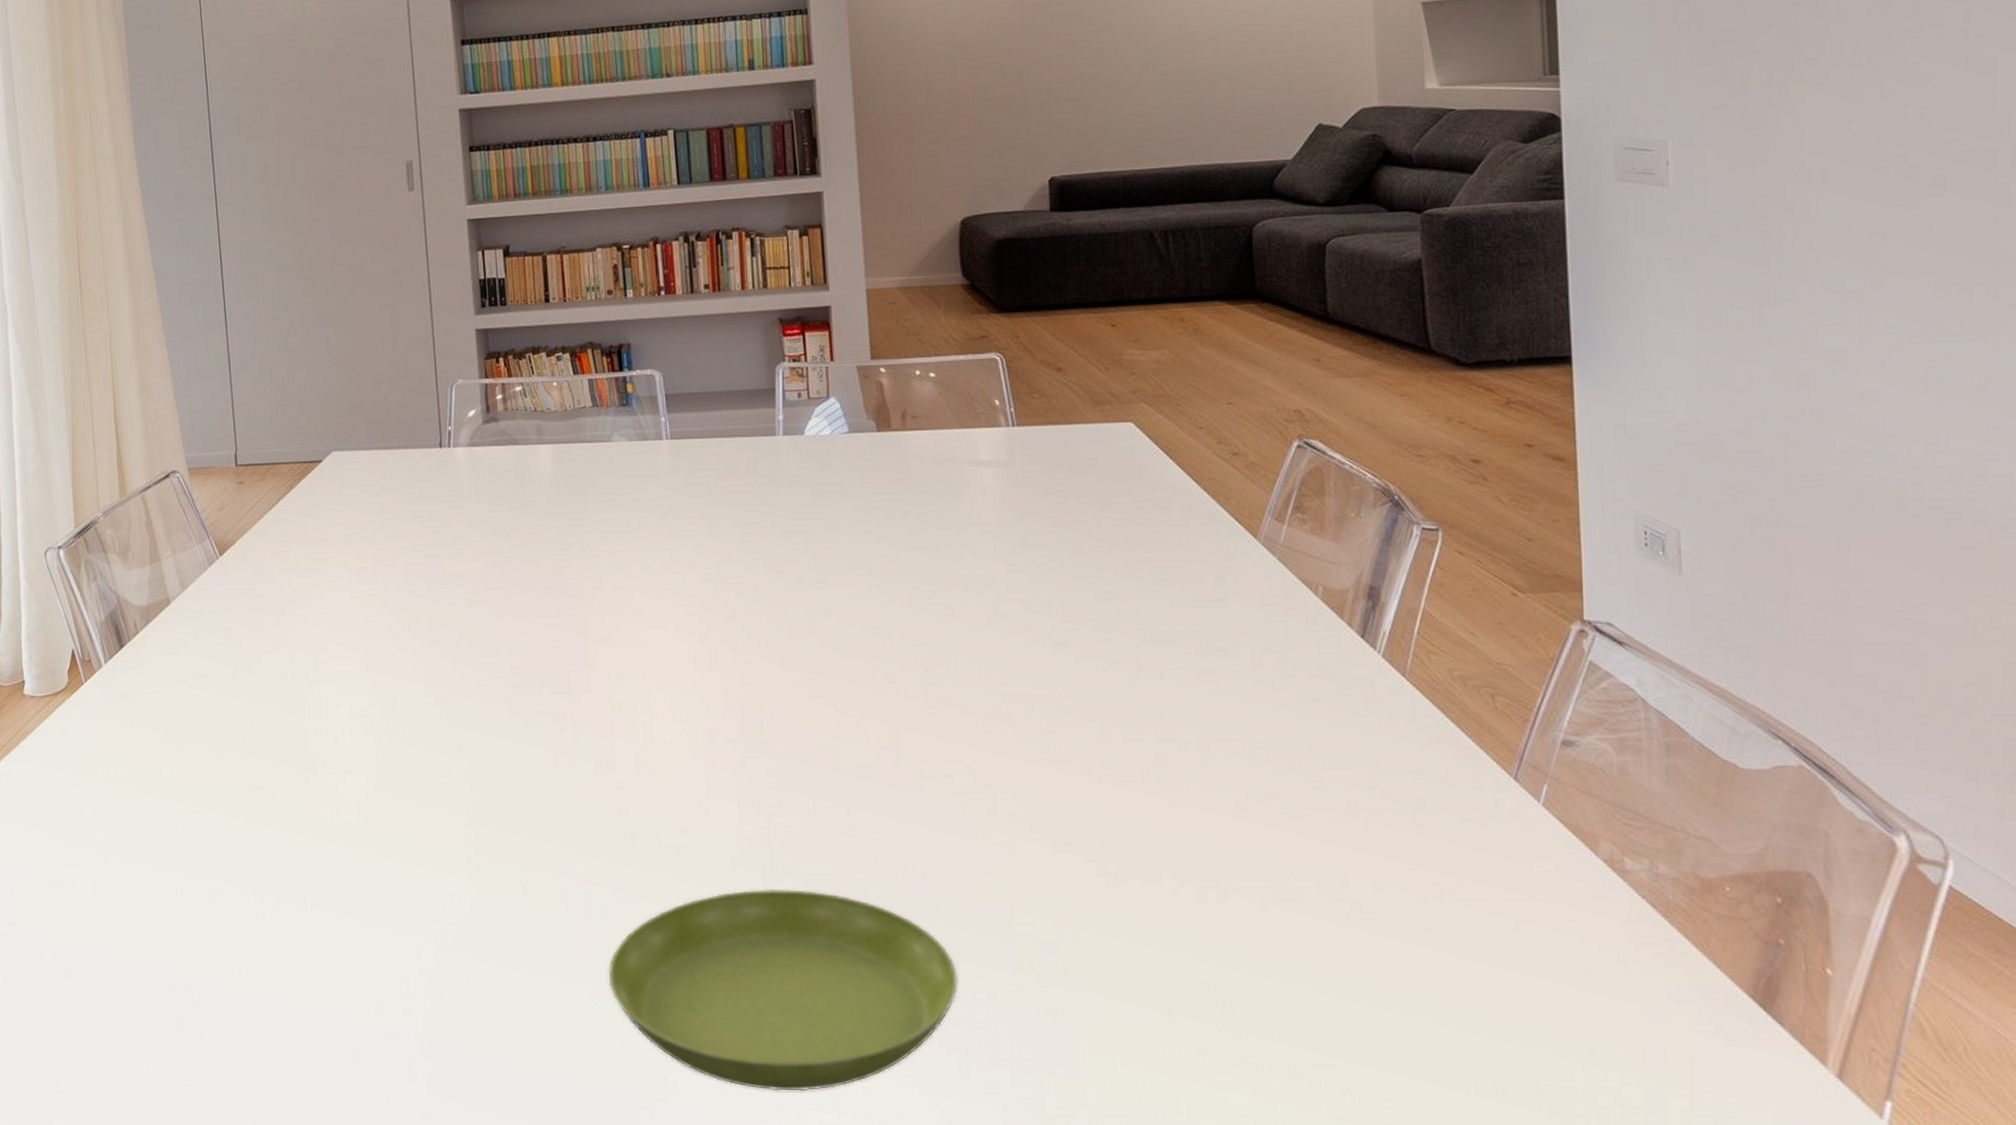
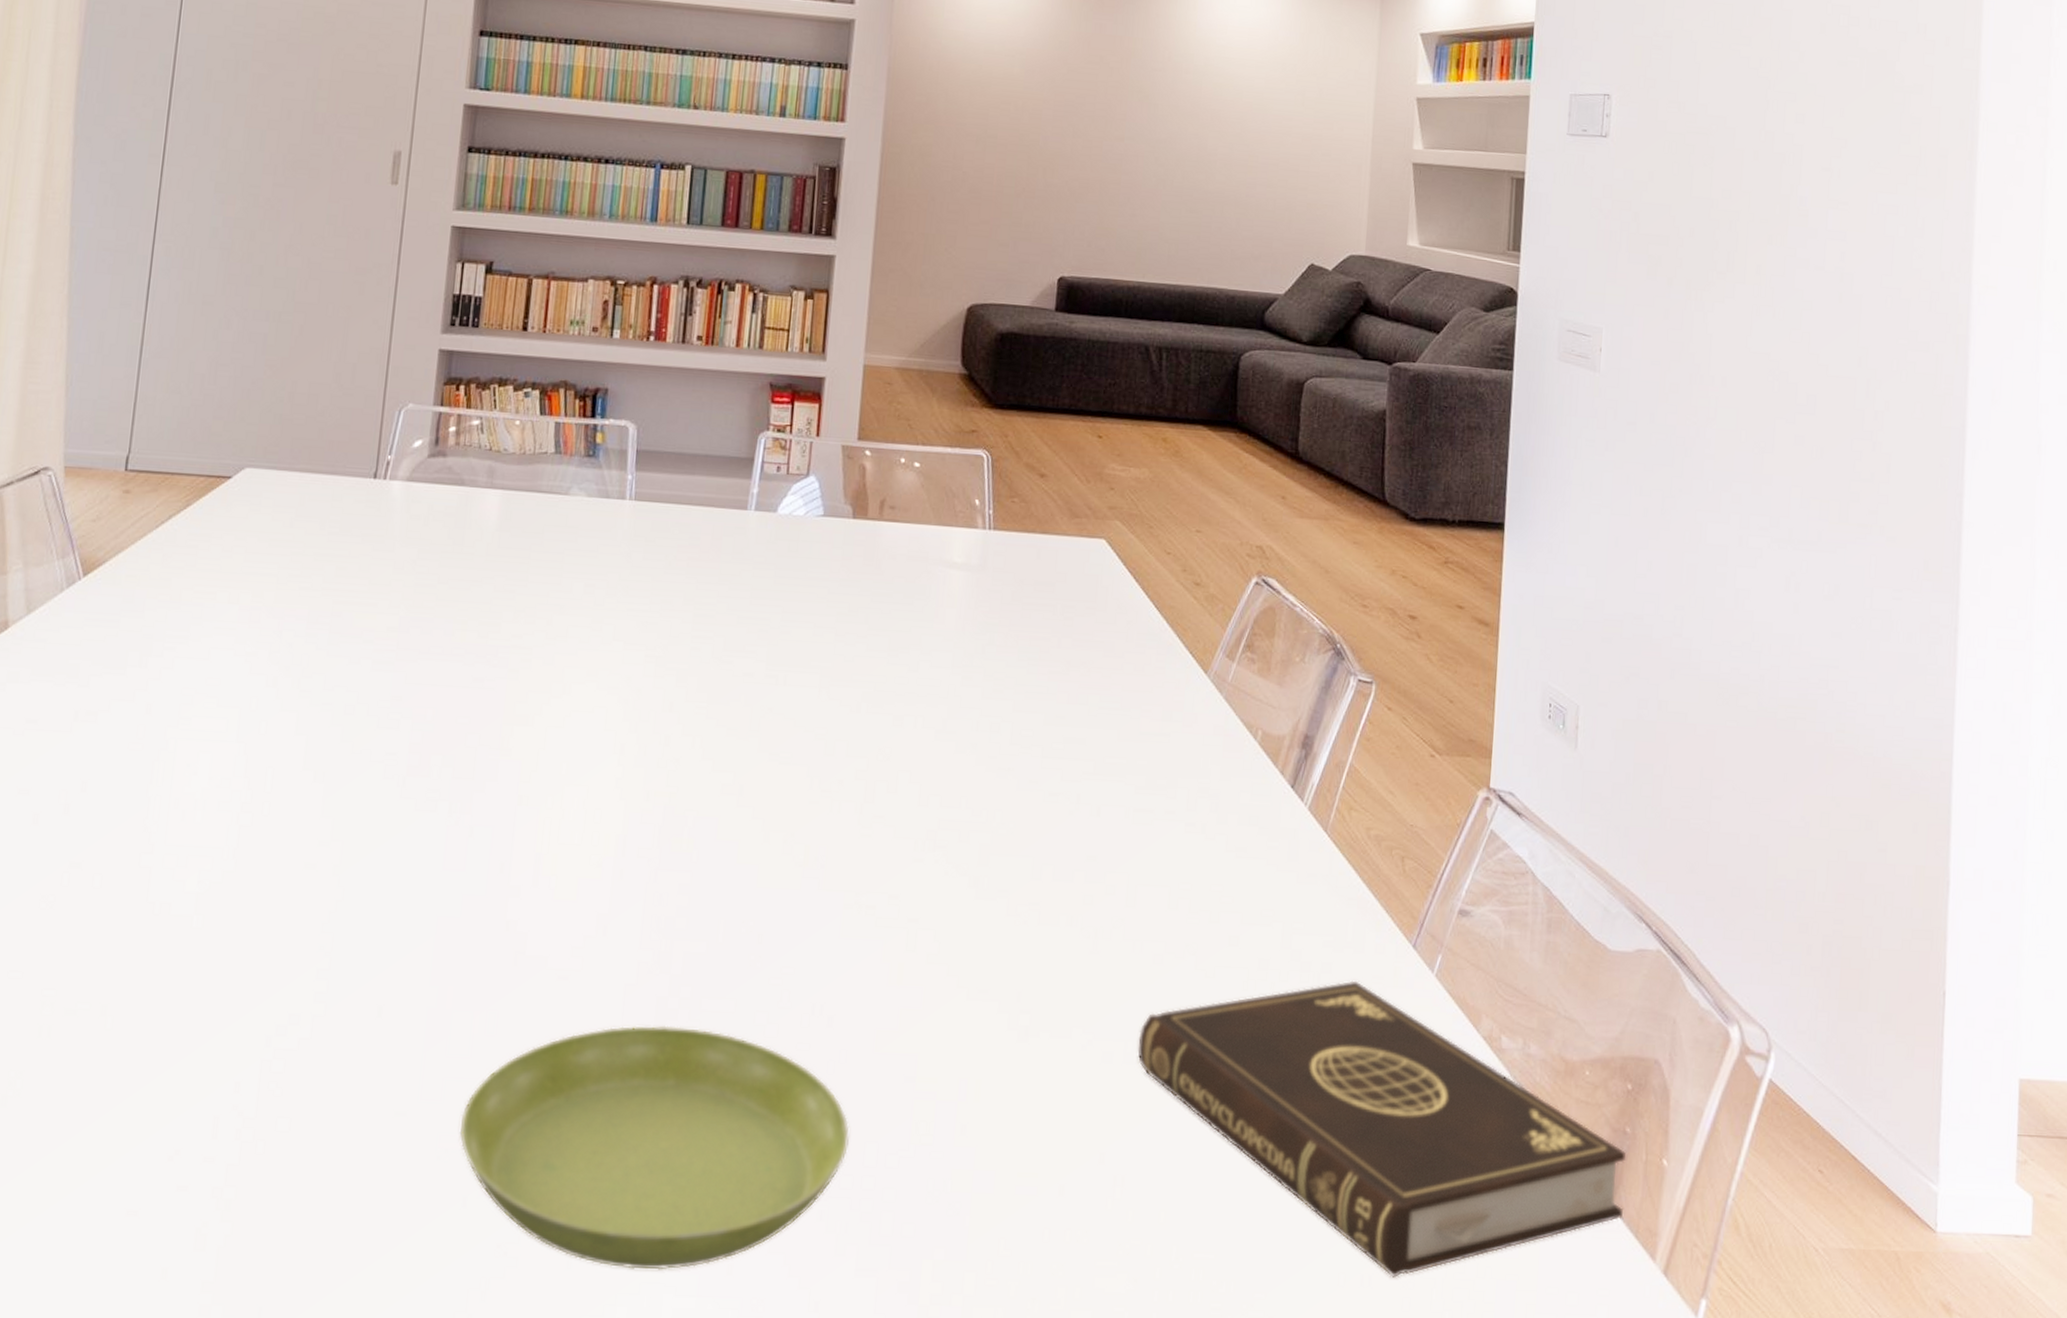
book: none [1230,814,1784,1086] -> present [1137,980,1627,1278]

